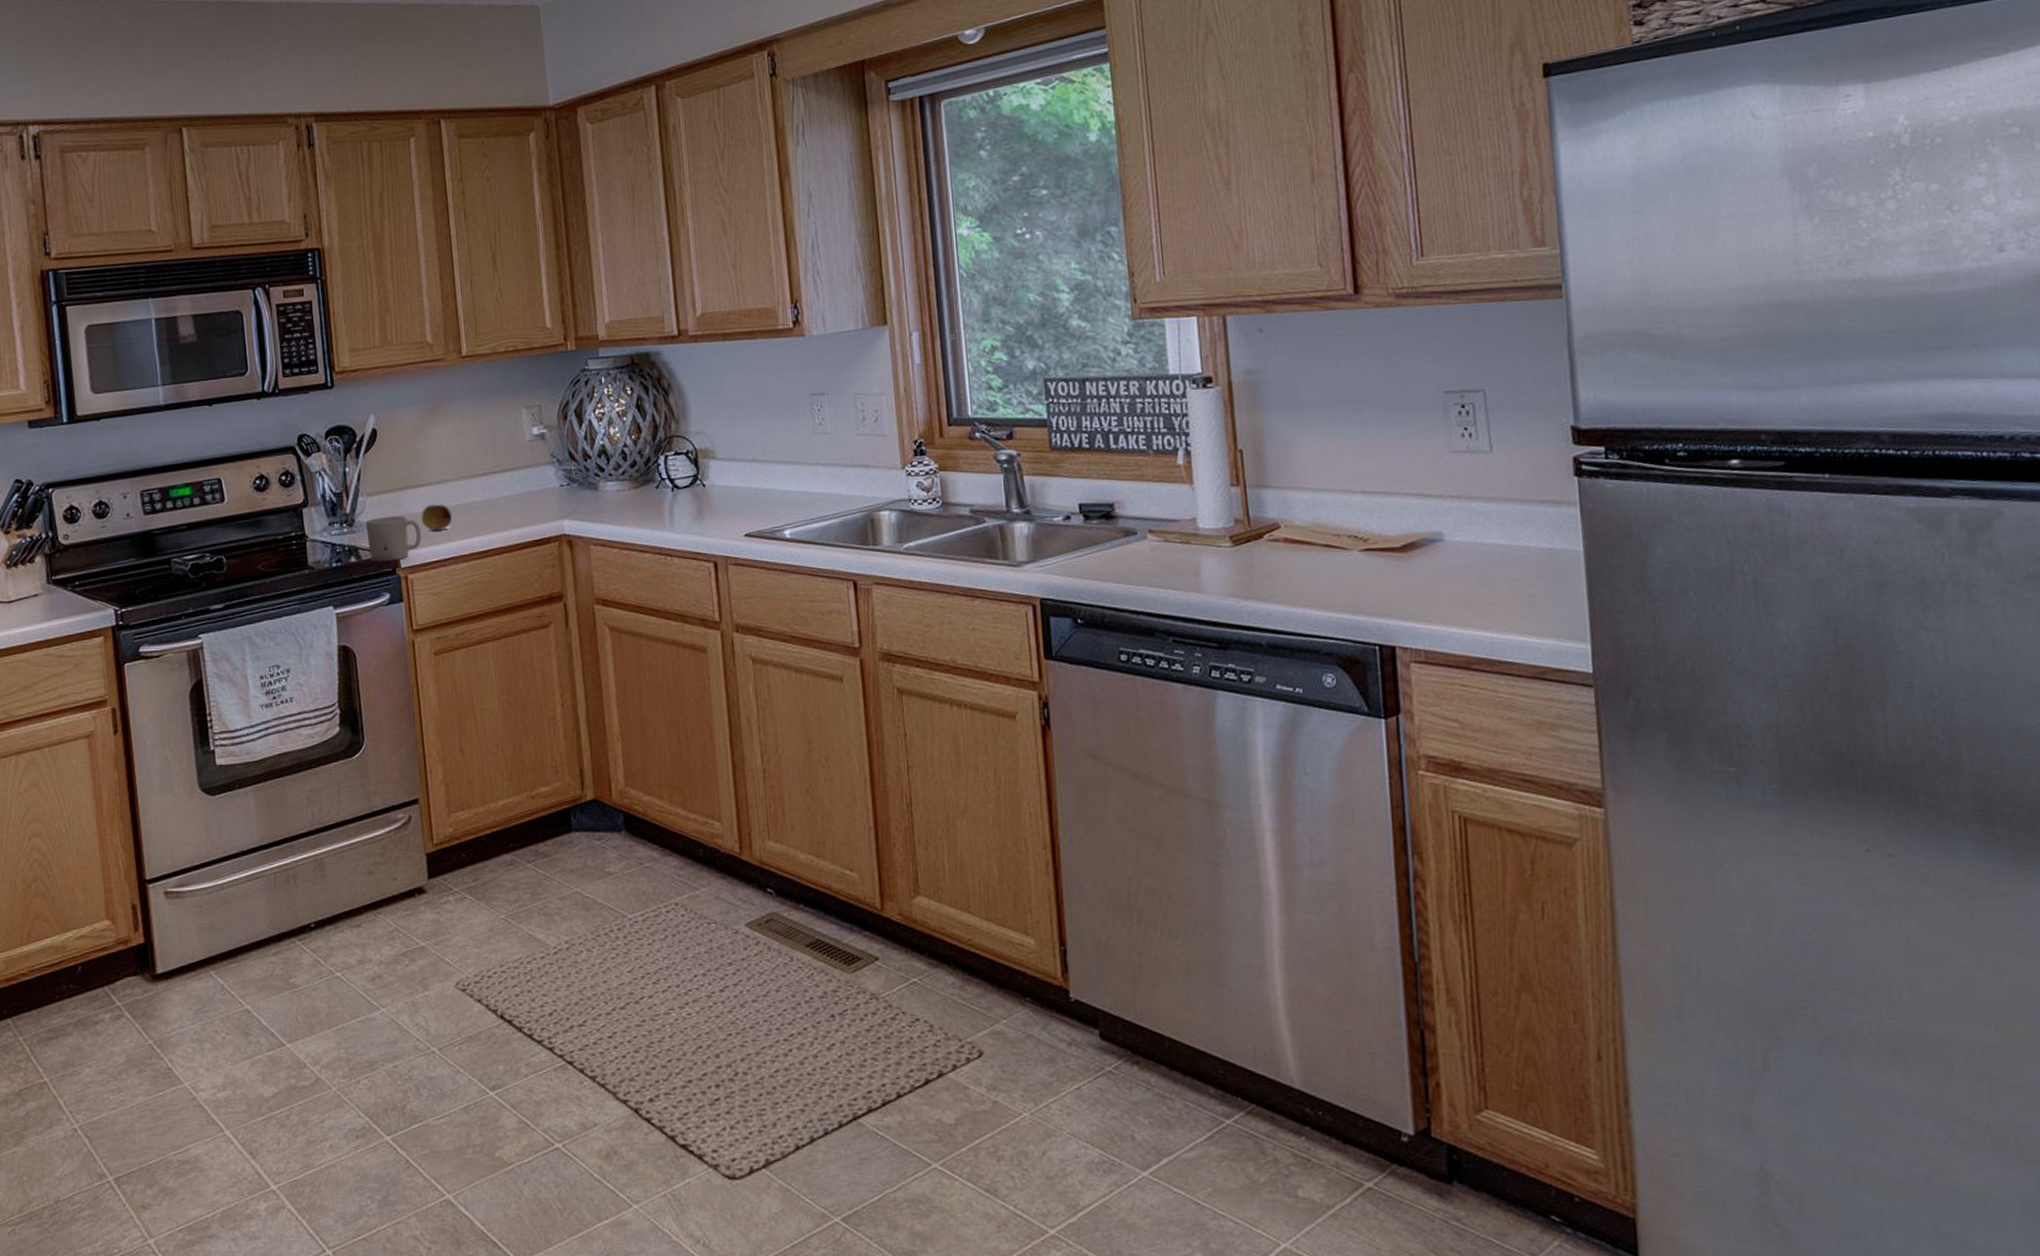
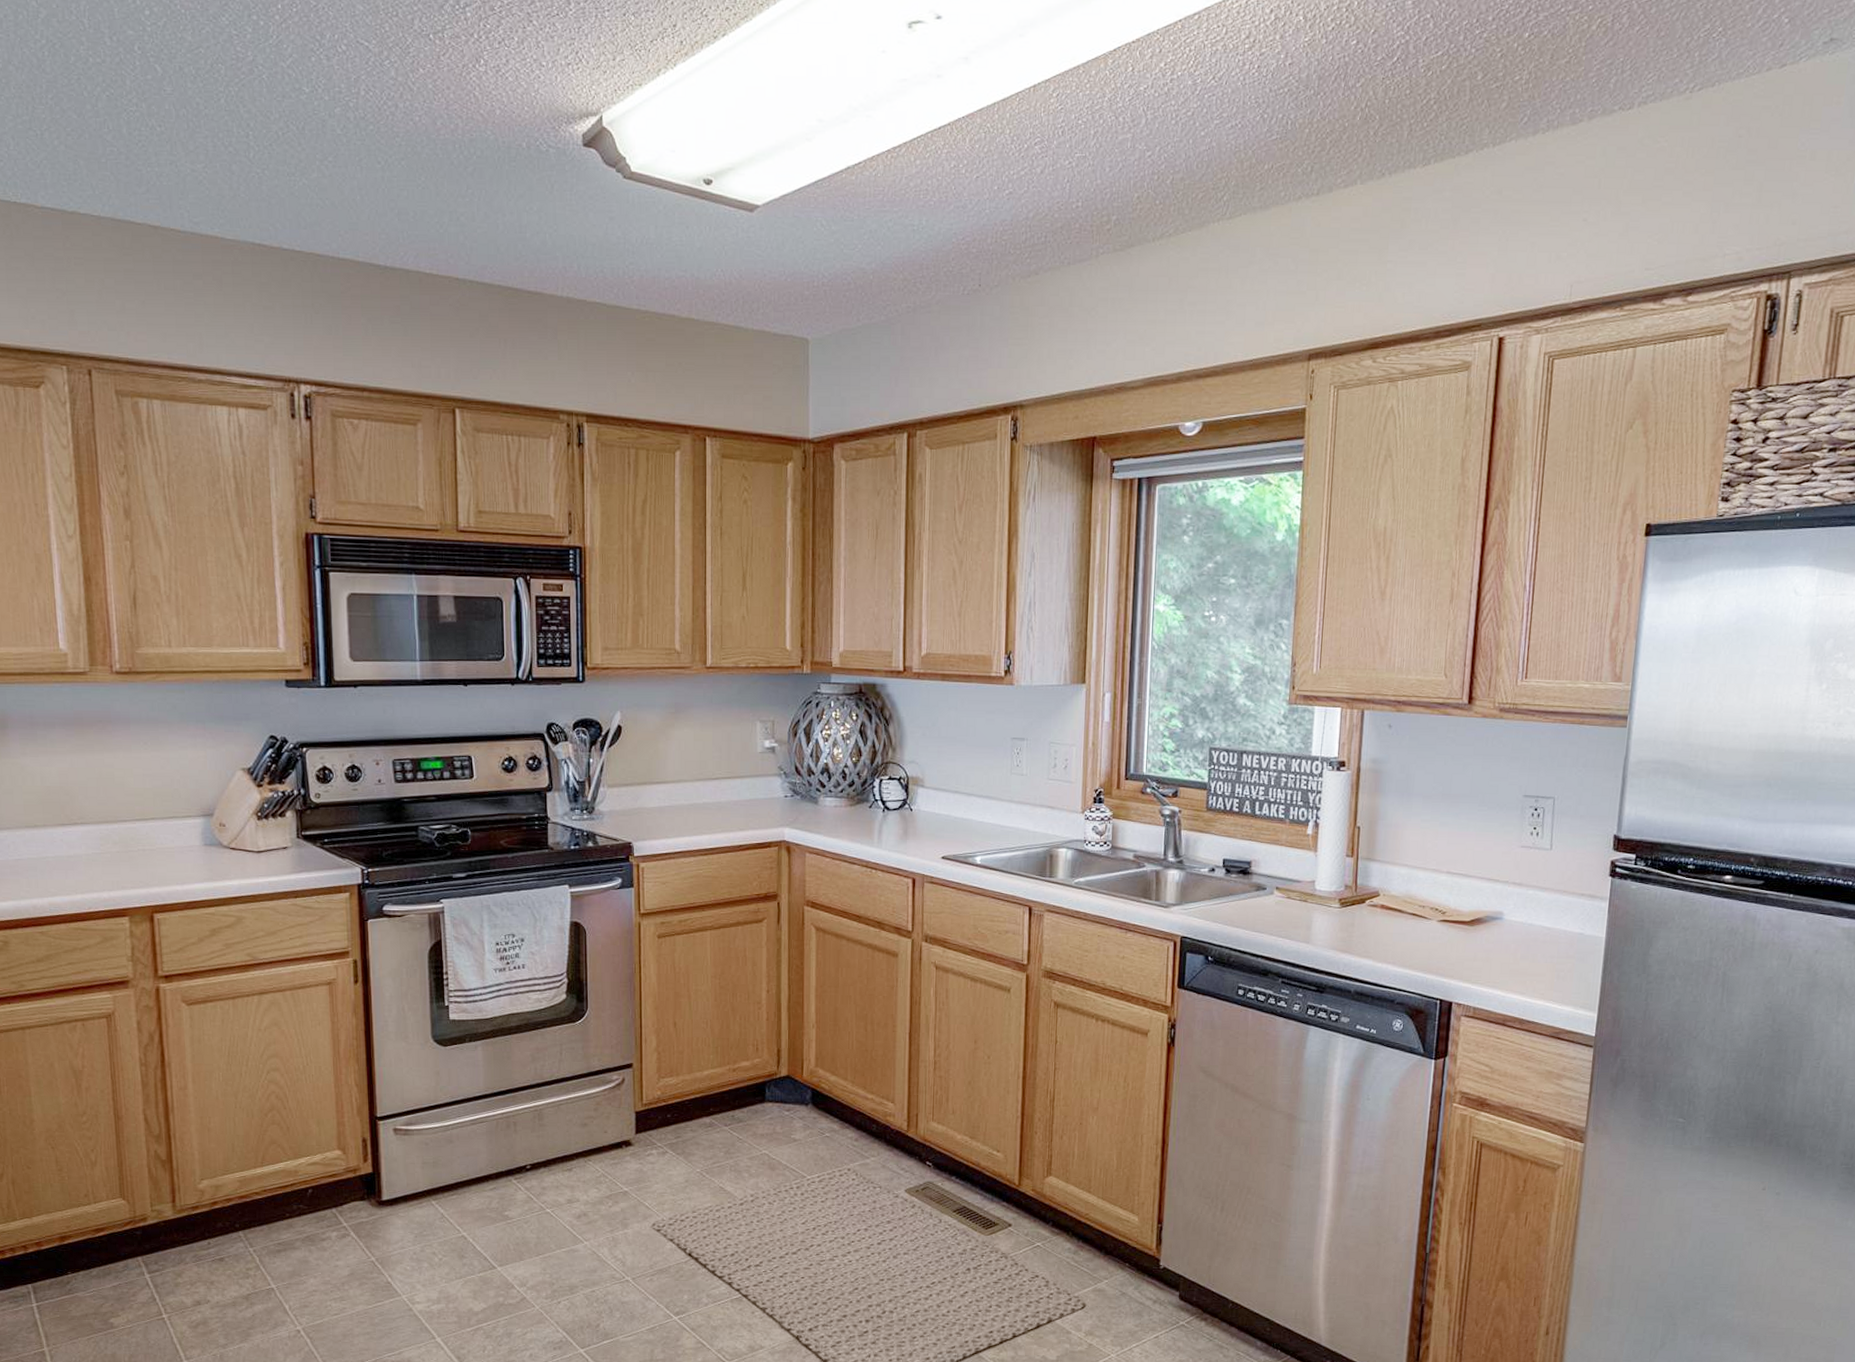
mug: present [366,516,422,563] -> none [605,808,655,850]
fruit: present [421,504,452,530] -> none [656,801,684,825]

